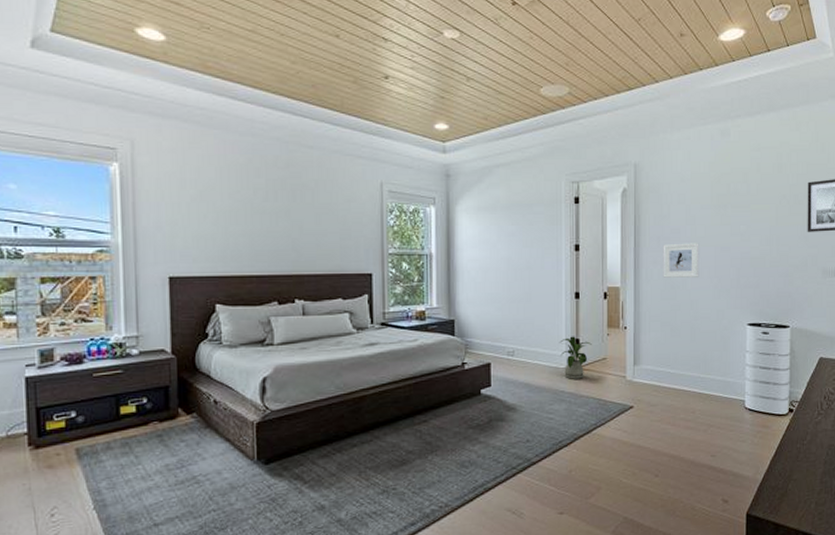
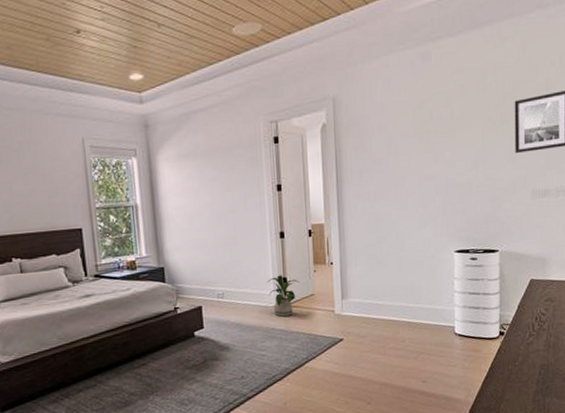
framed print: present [663,243,699,278] -> none [365,173,404,211]

